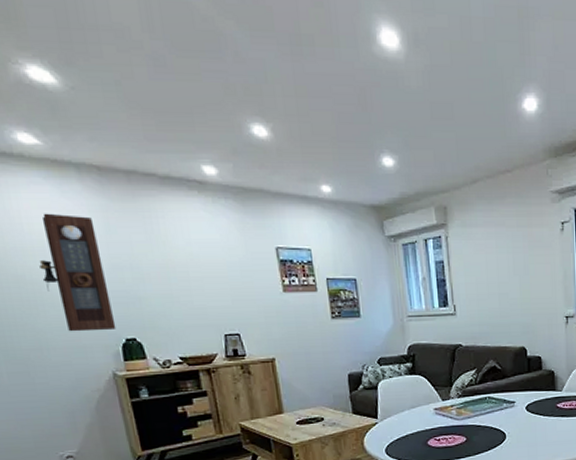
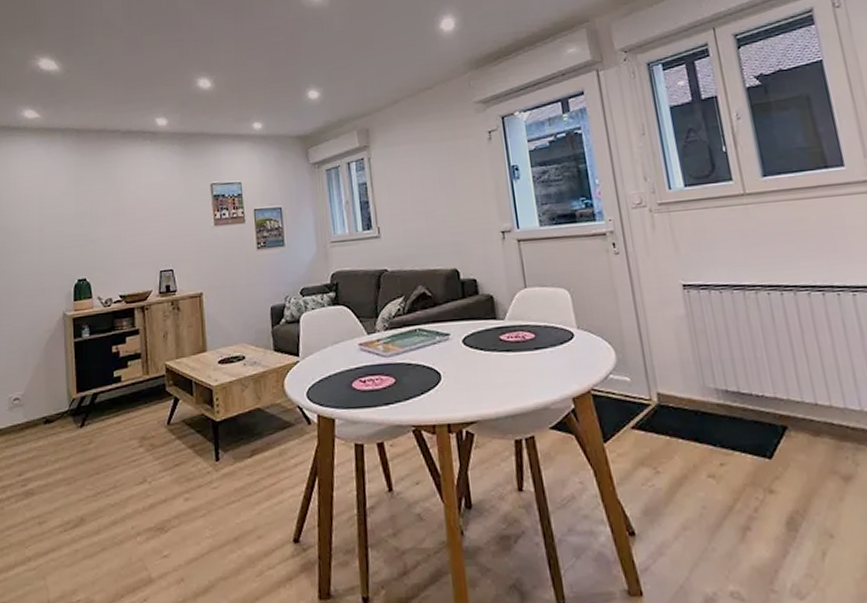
pendulum clock: present [39,213,117,332] -> none [22,171,72,276]

